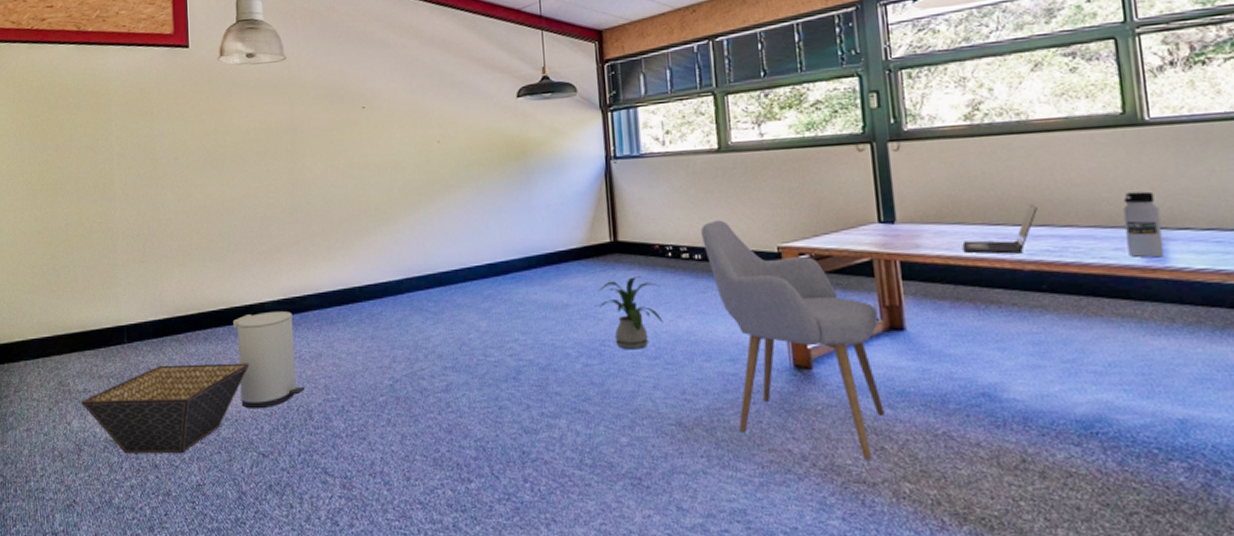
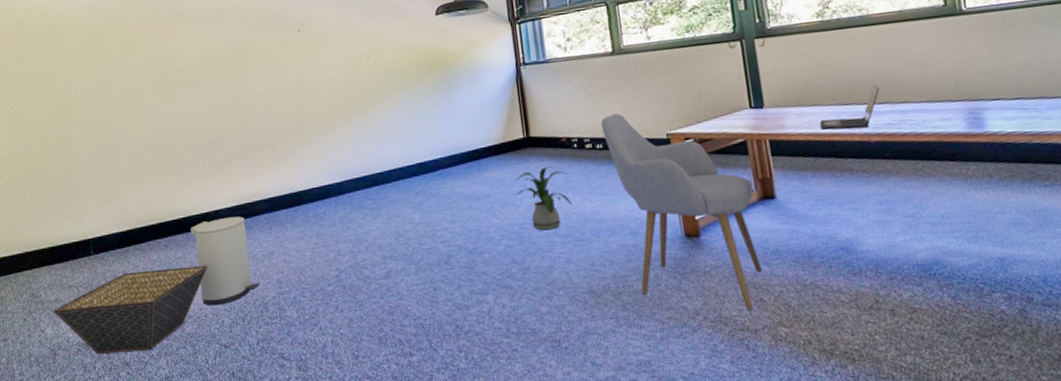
water bottle: present [1123,191,1165,258] -> none [948,69,983,126]

